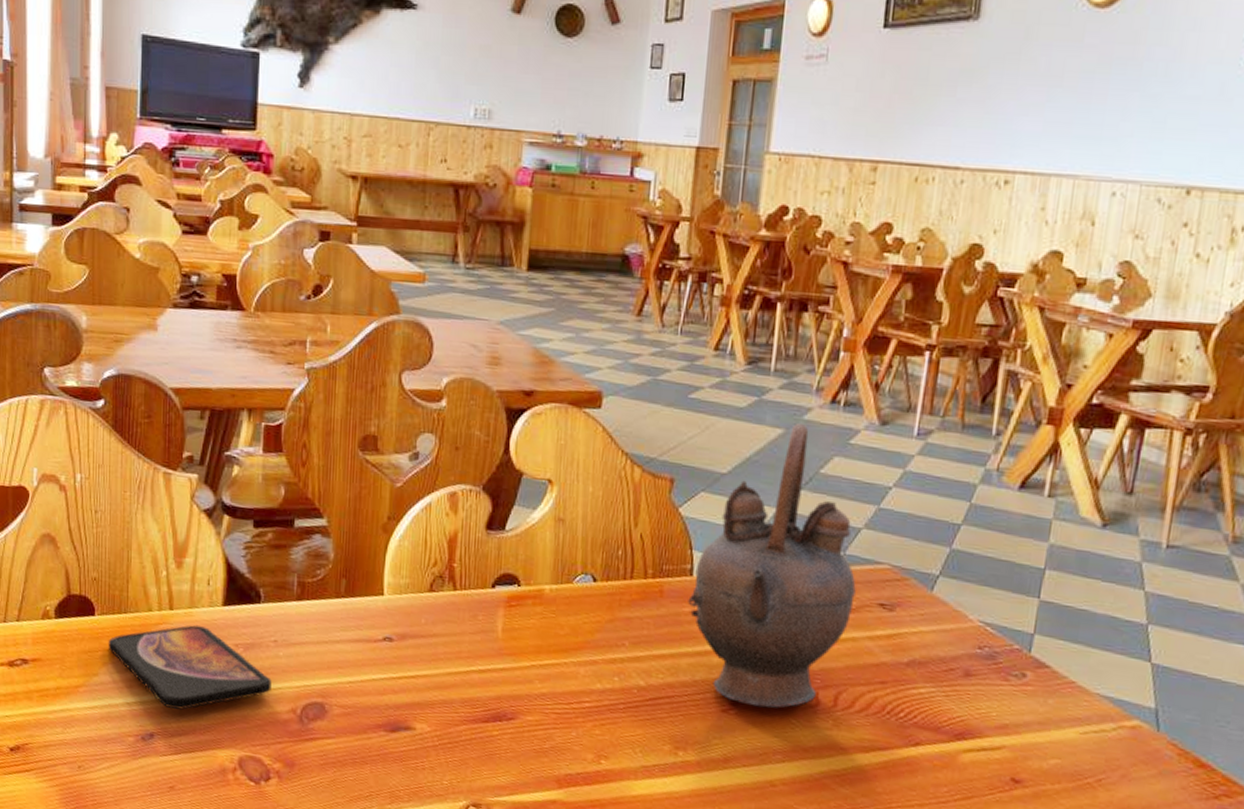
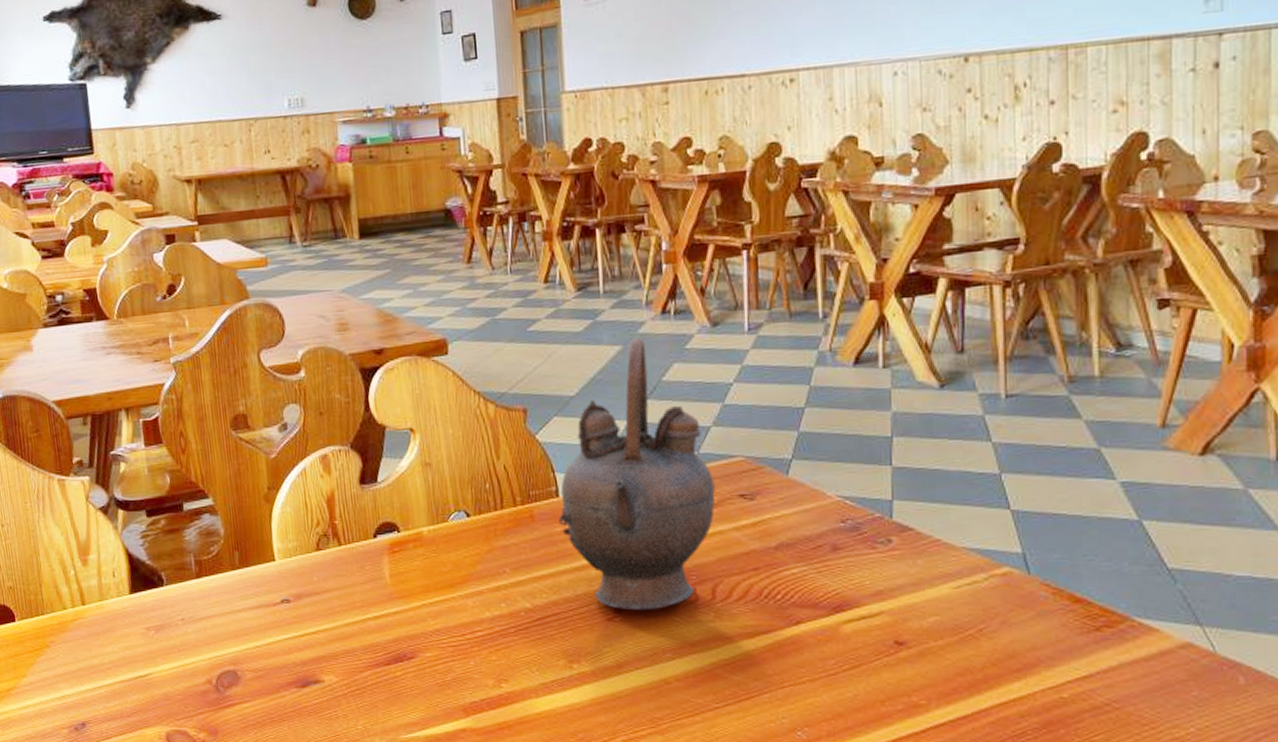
smartphone: present [108,625,272,710] -> none [31,616,186,696]

